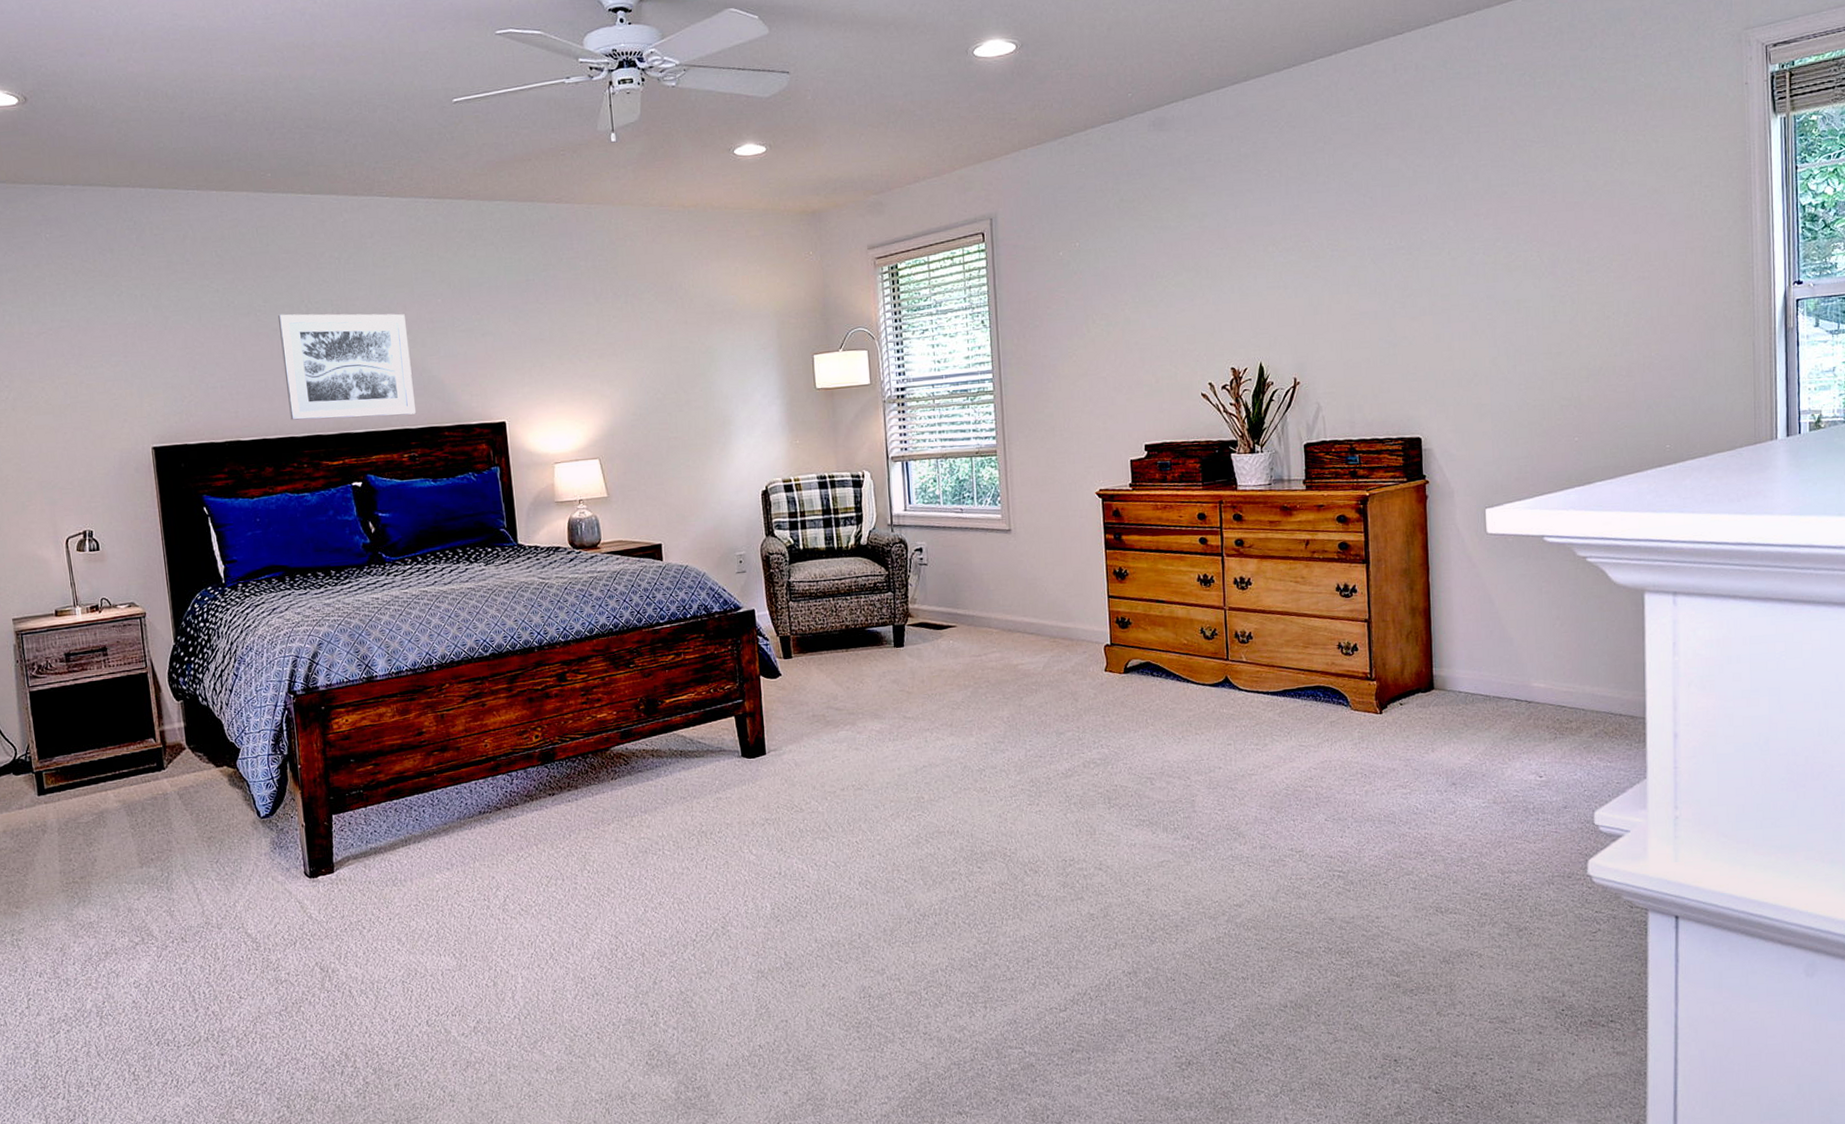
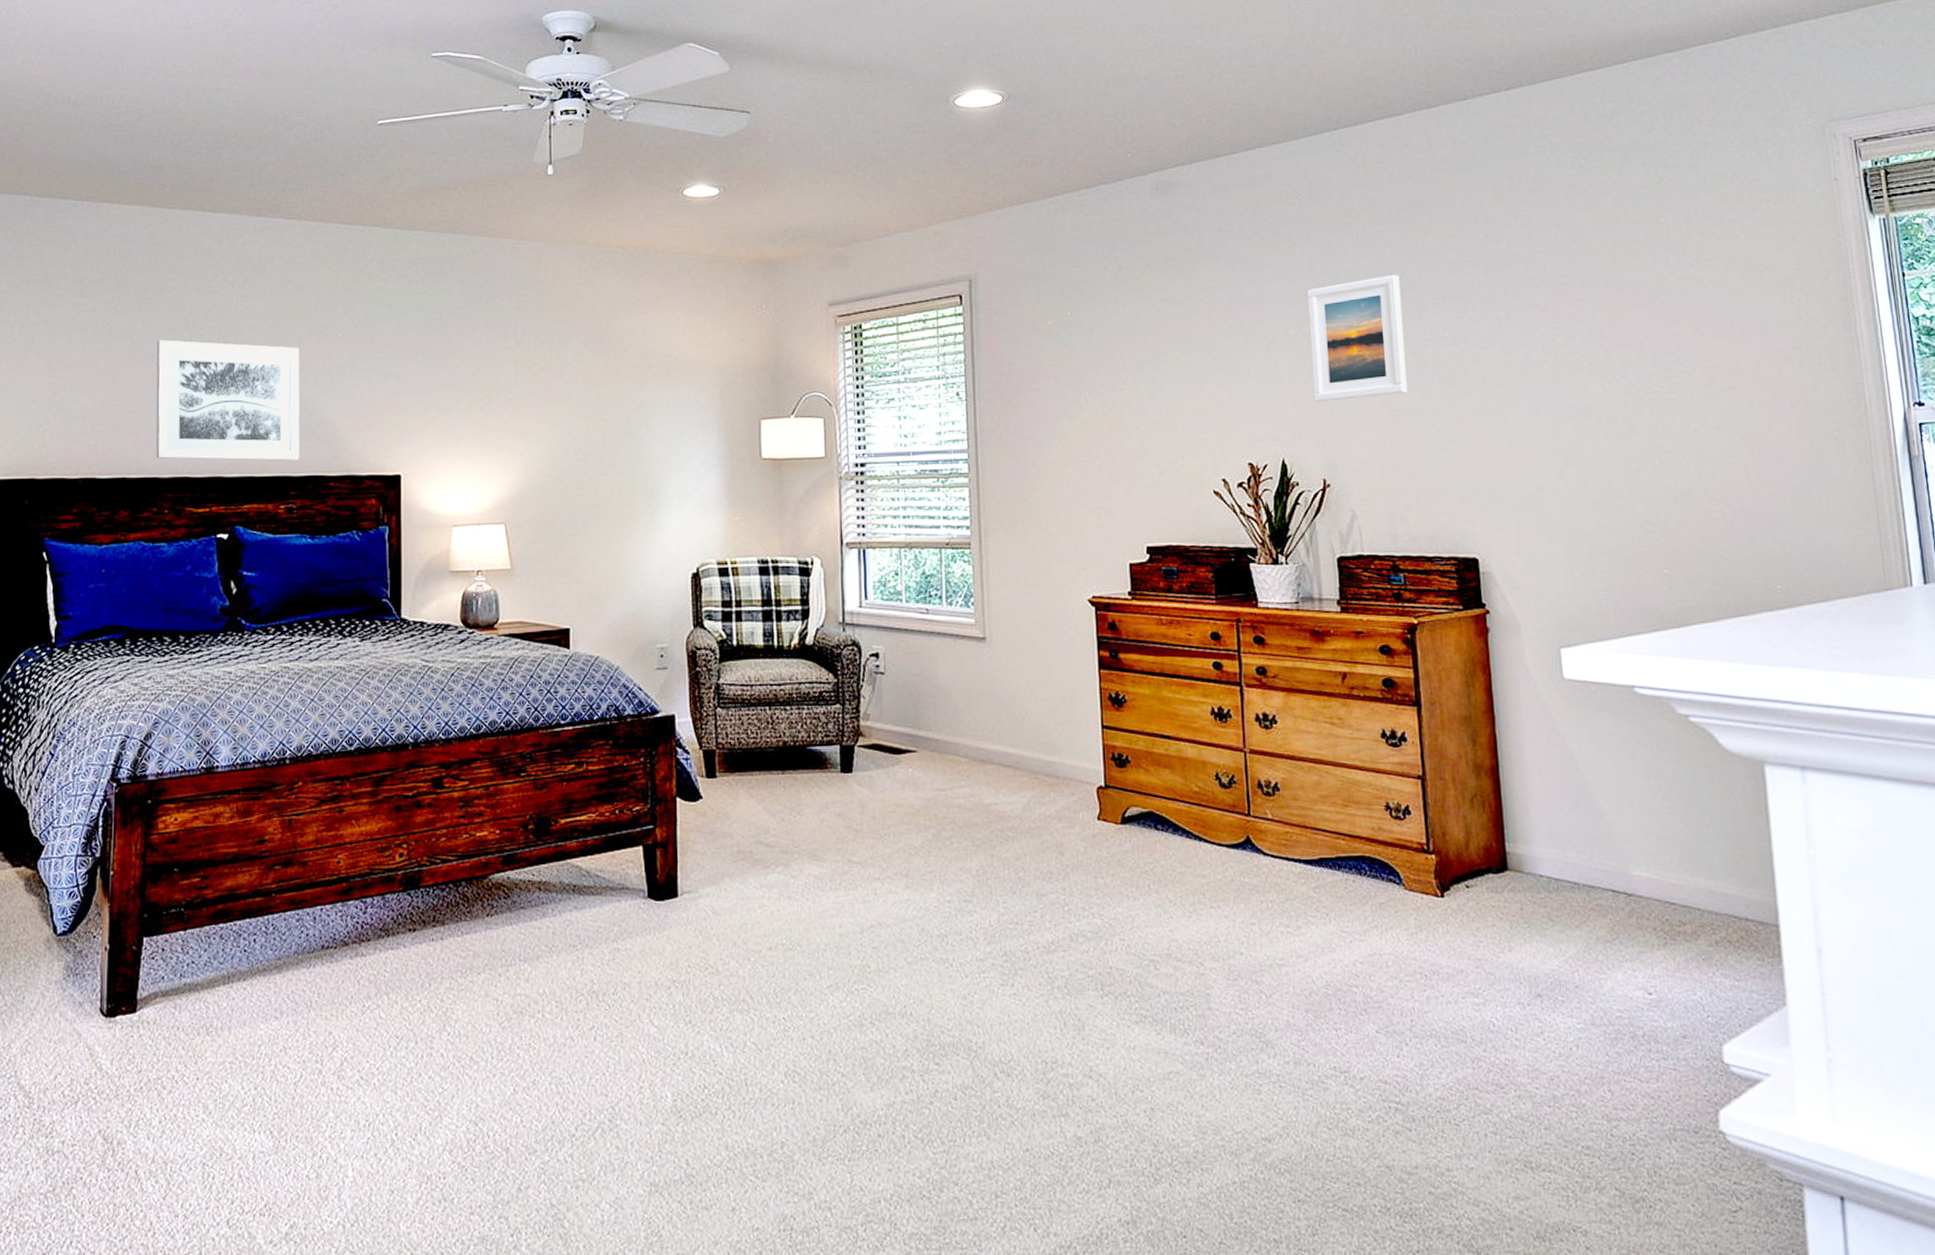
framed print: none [1283,192,1368,310] -> present [1306,274,1408,401]

